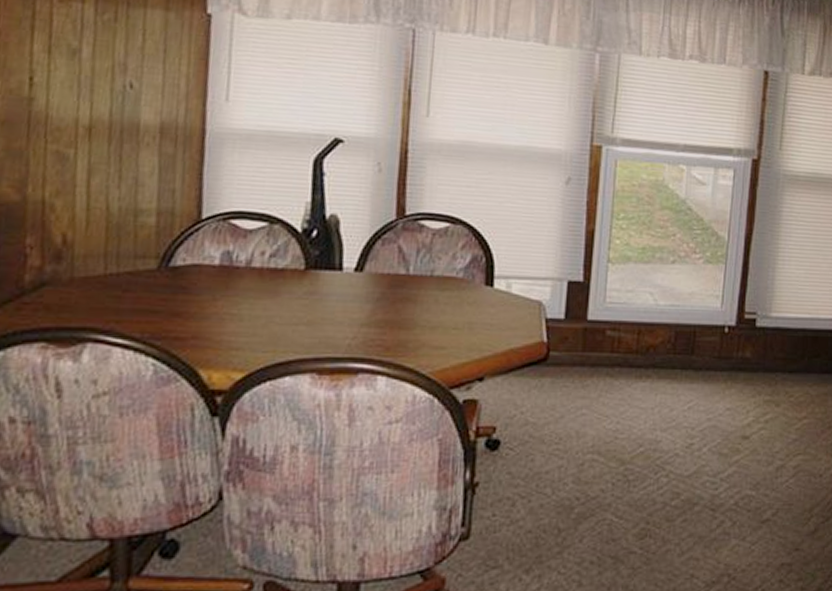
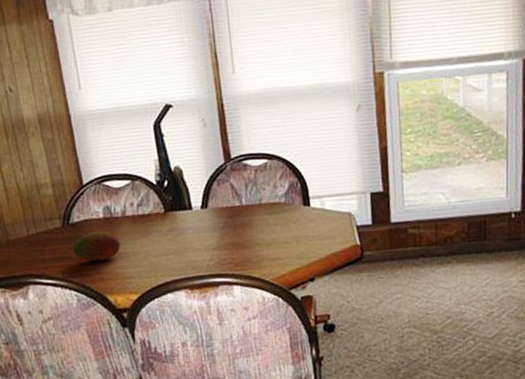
fruit: none [163,281,235,322] -> present [72,231,121,261]

